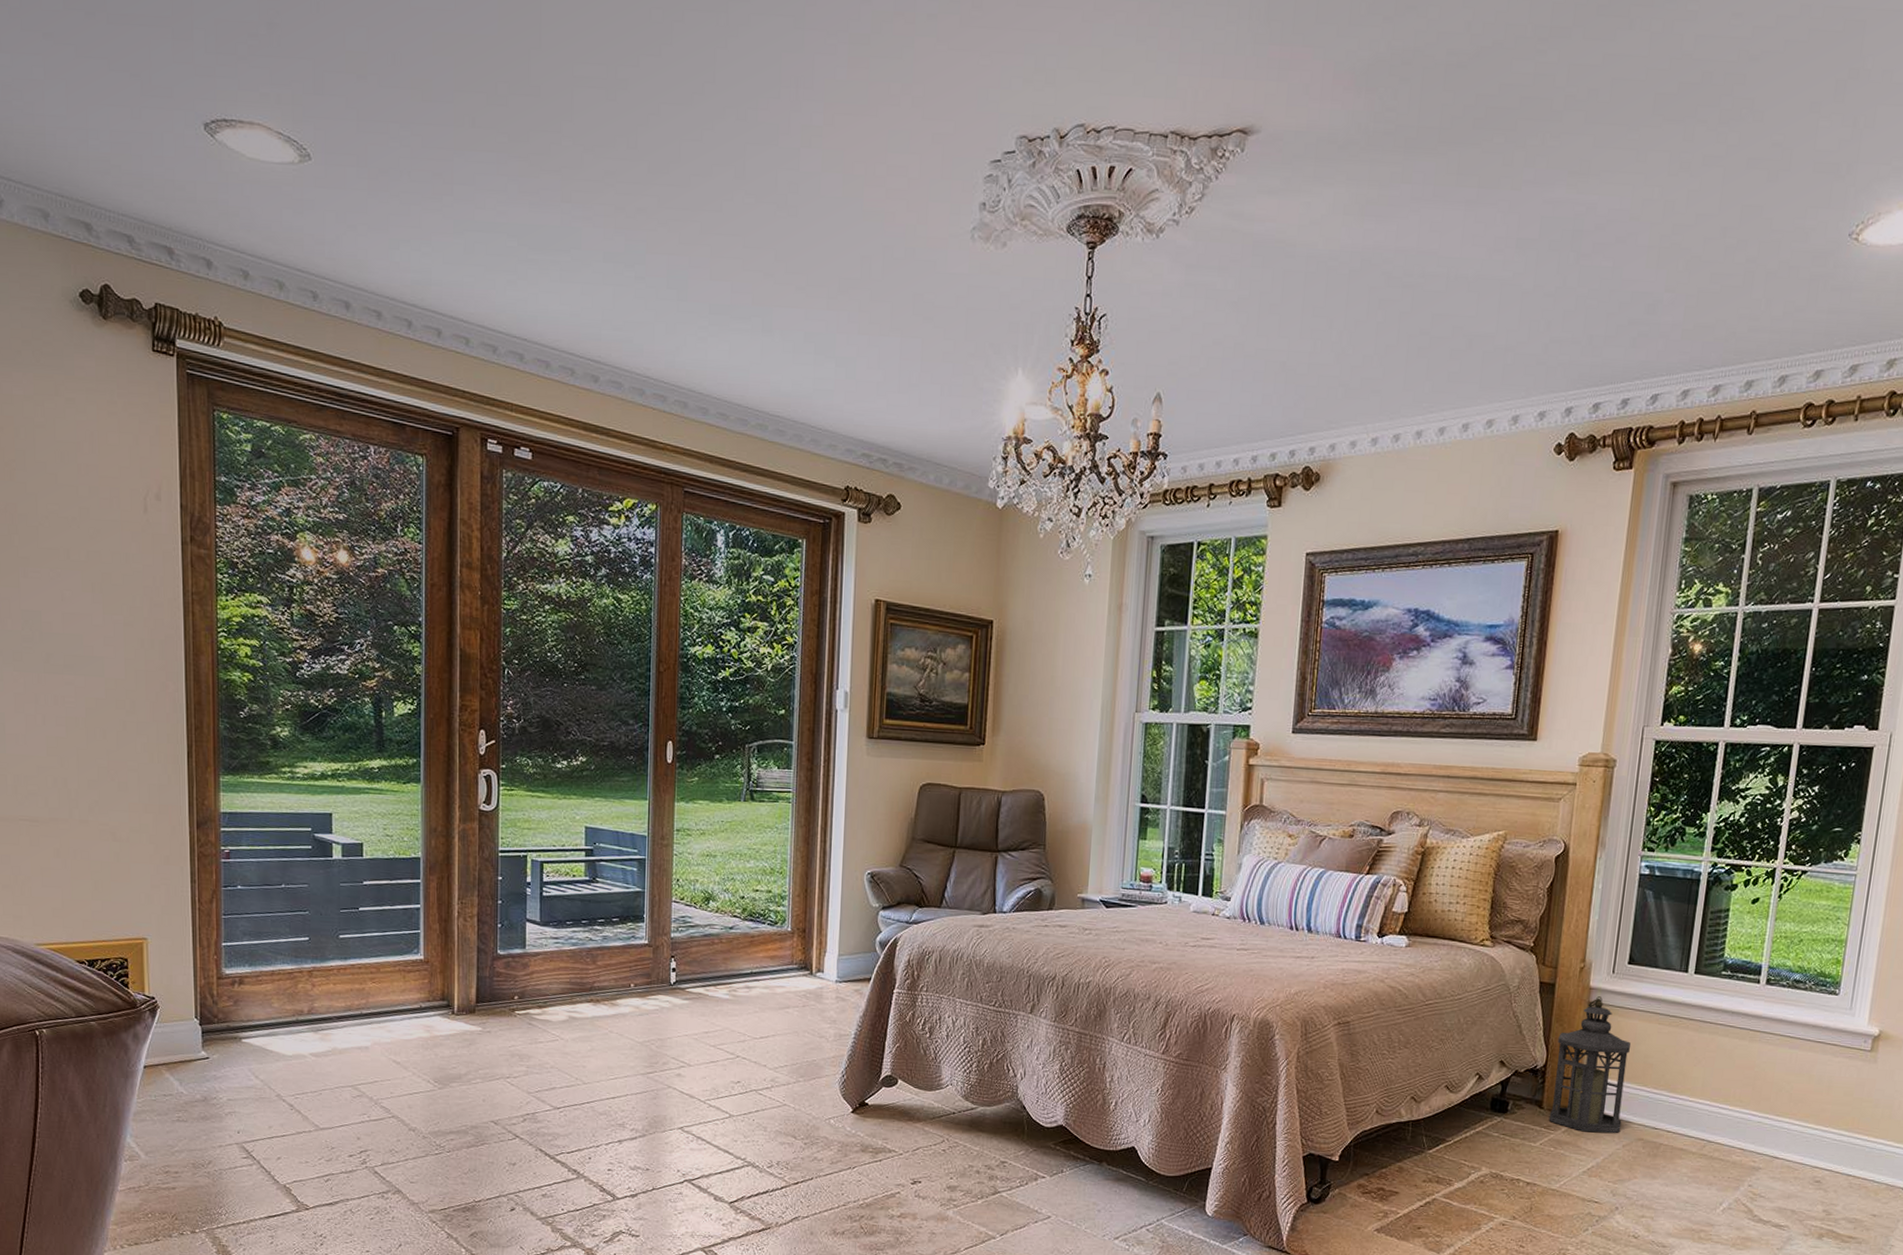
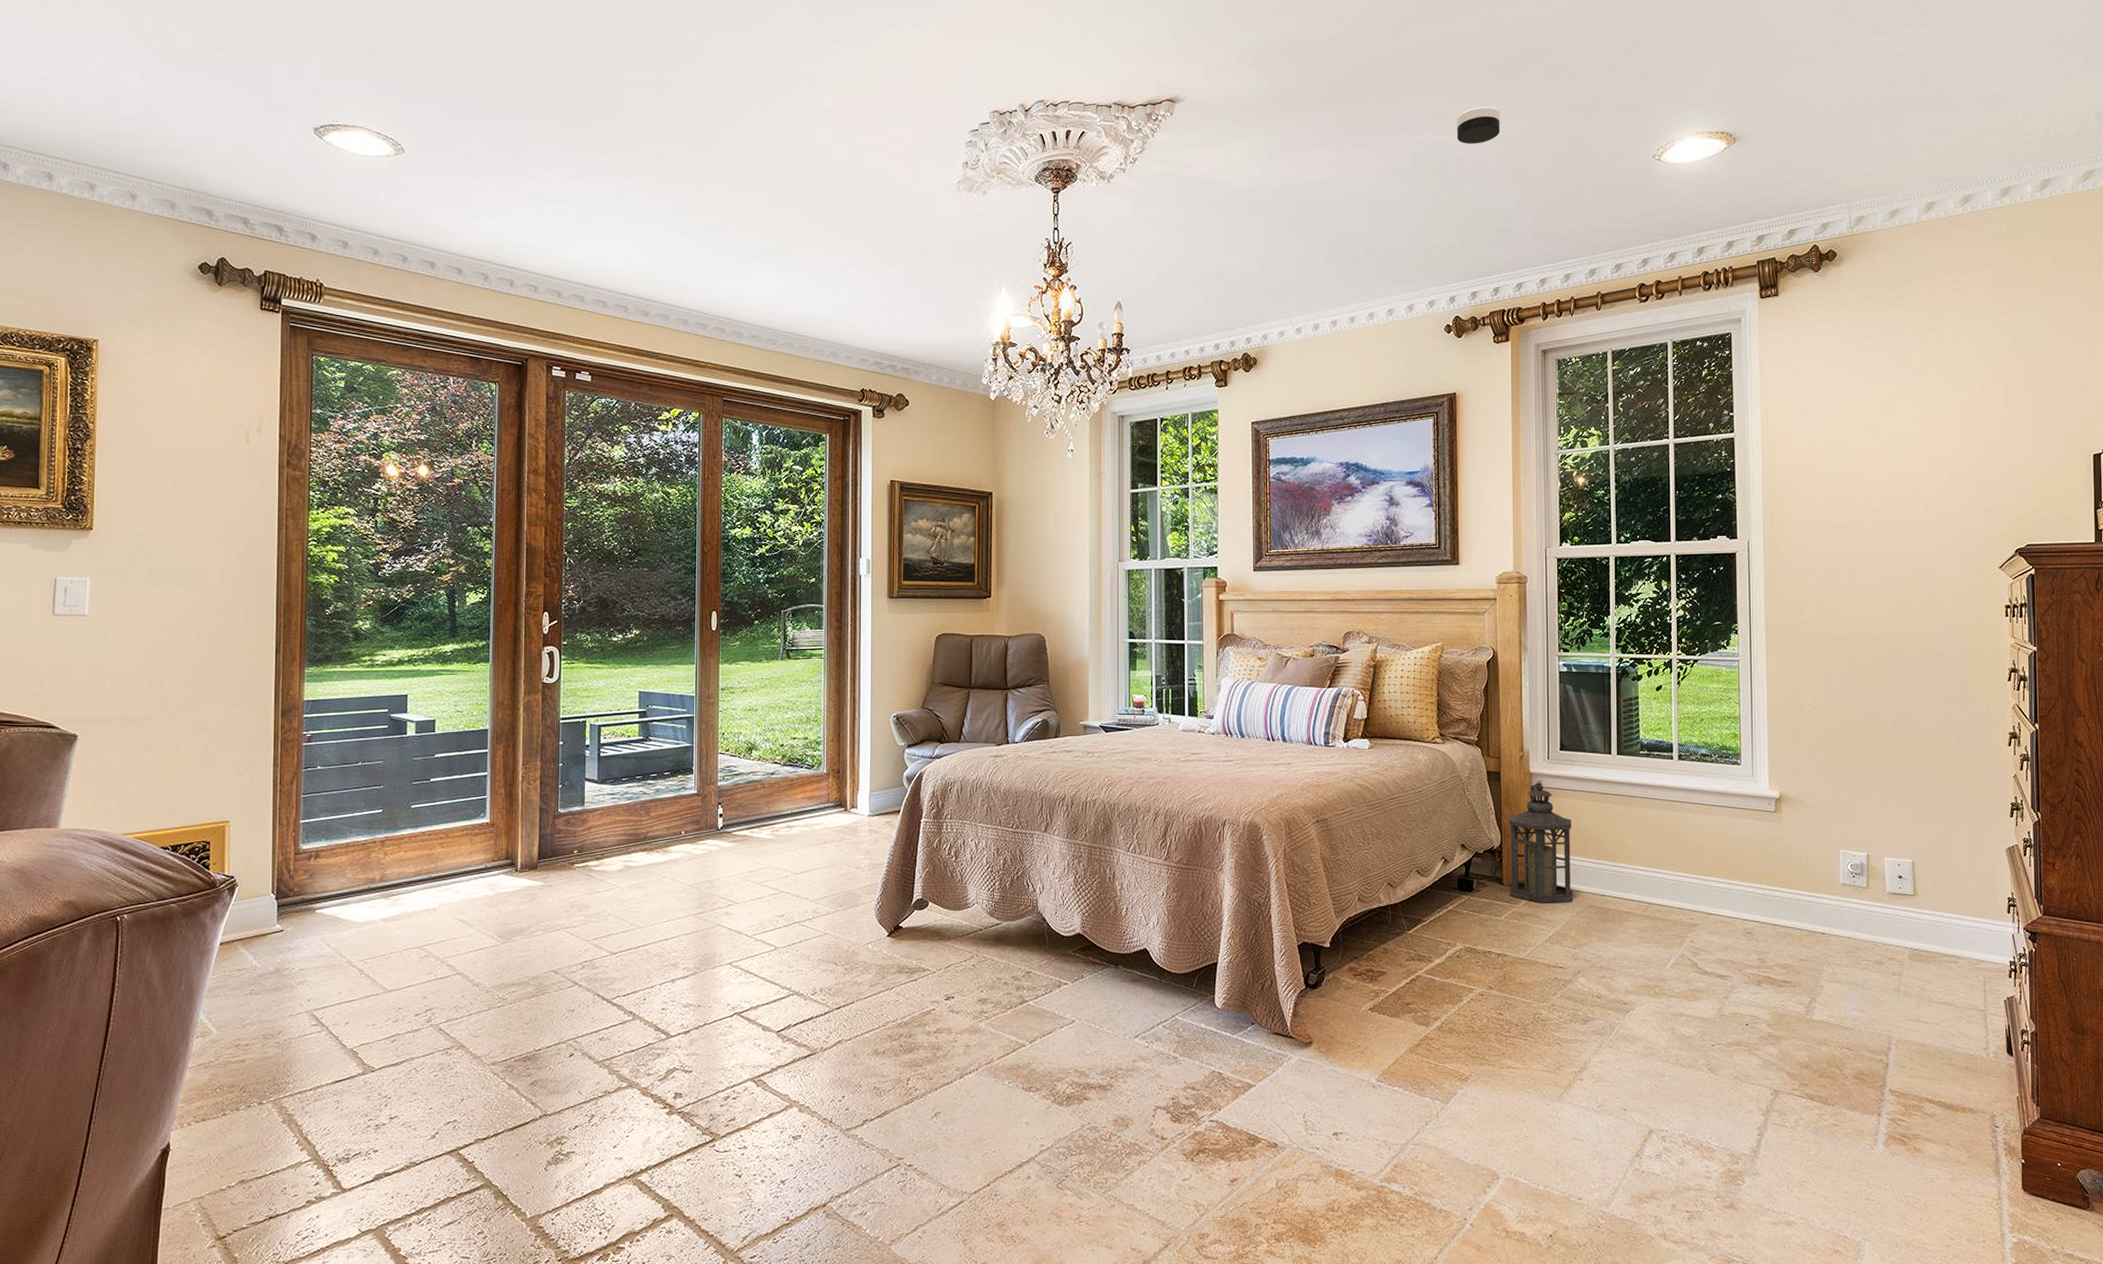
smoke detector: none [1600,157,1660,208] -> present [1456,107,1500,144]

